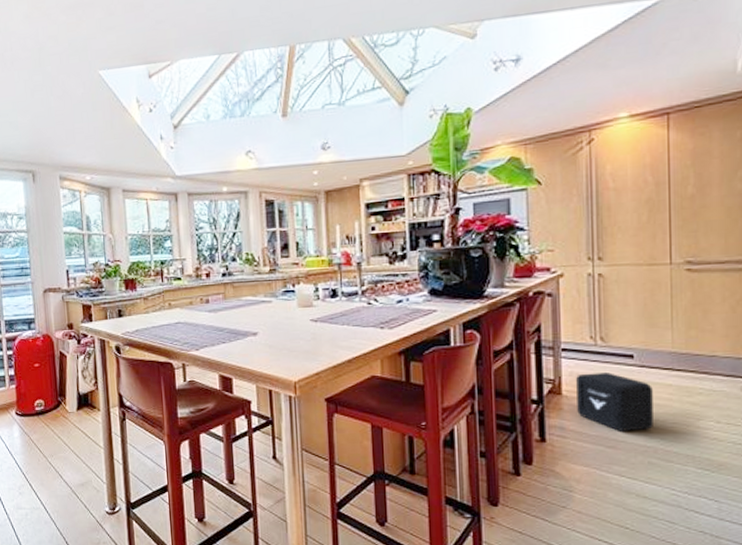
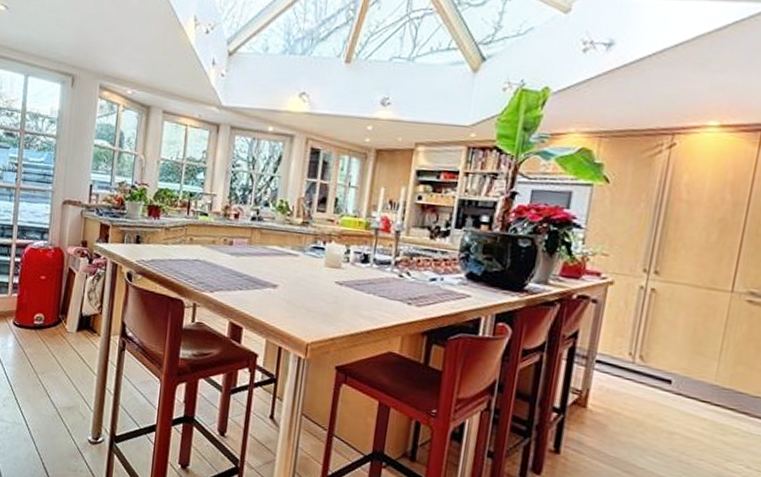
air purifier: present [576,372,653,431] -> none [599,390,685,462]

